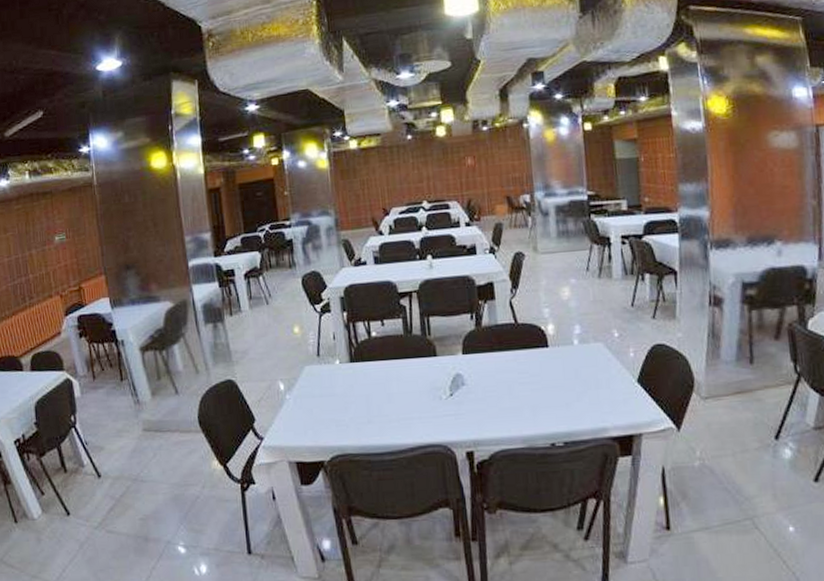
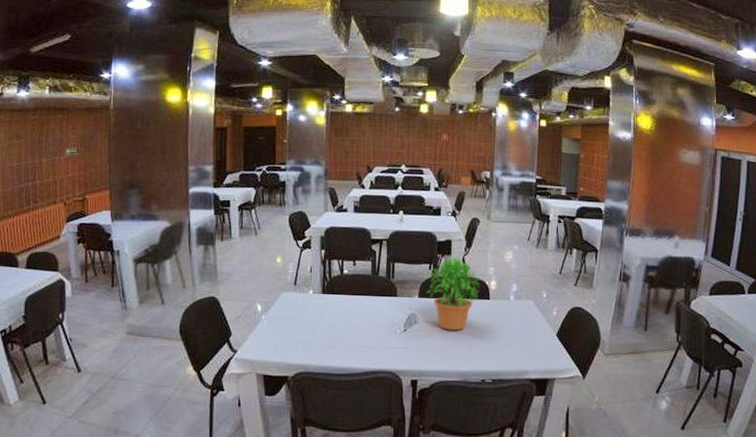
potted plant: none [472,302,537,389] -> present [427,257,483,331]

